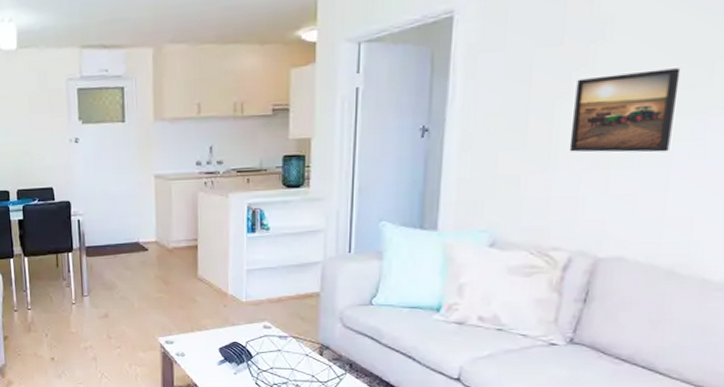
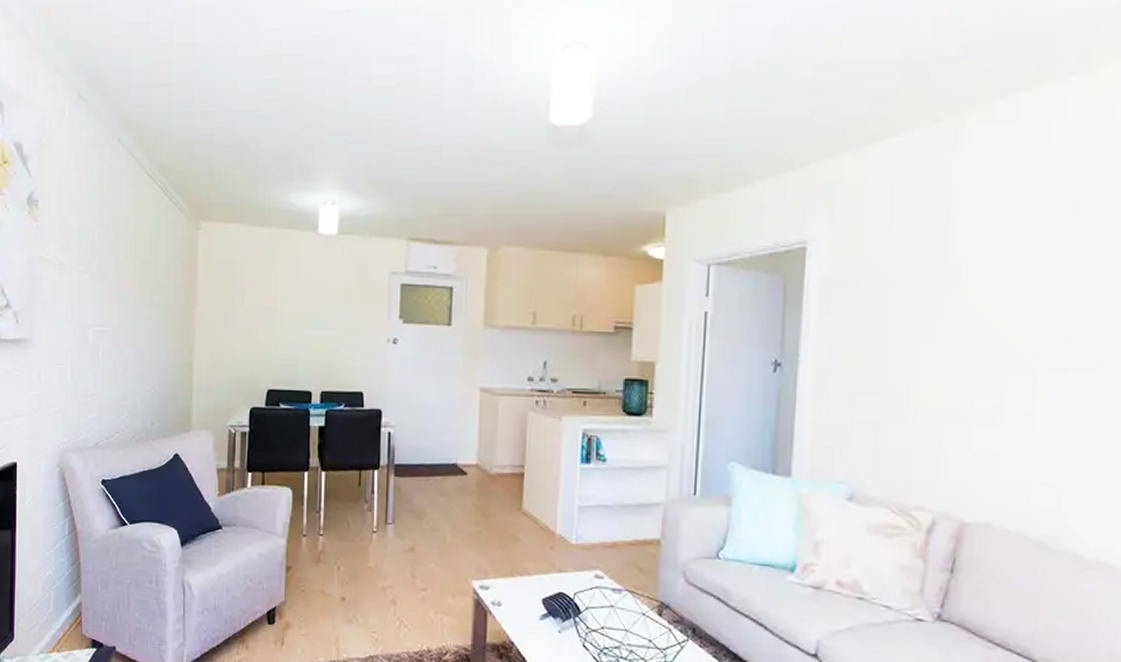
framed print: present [569,68,681,153] -> none [928,322,1038,410]

